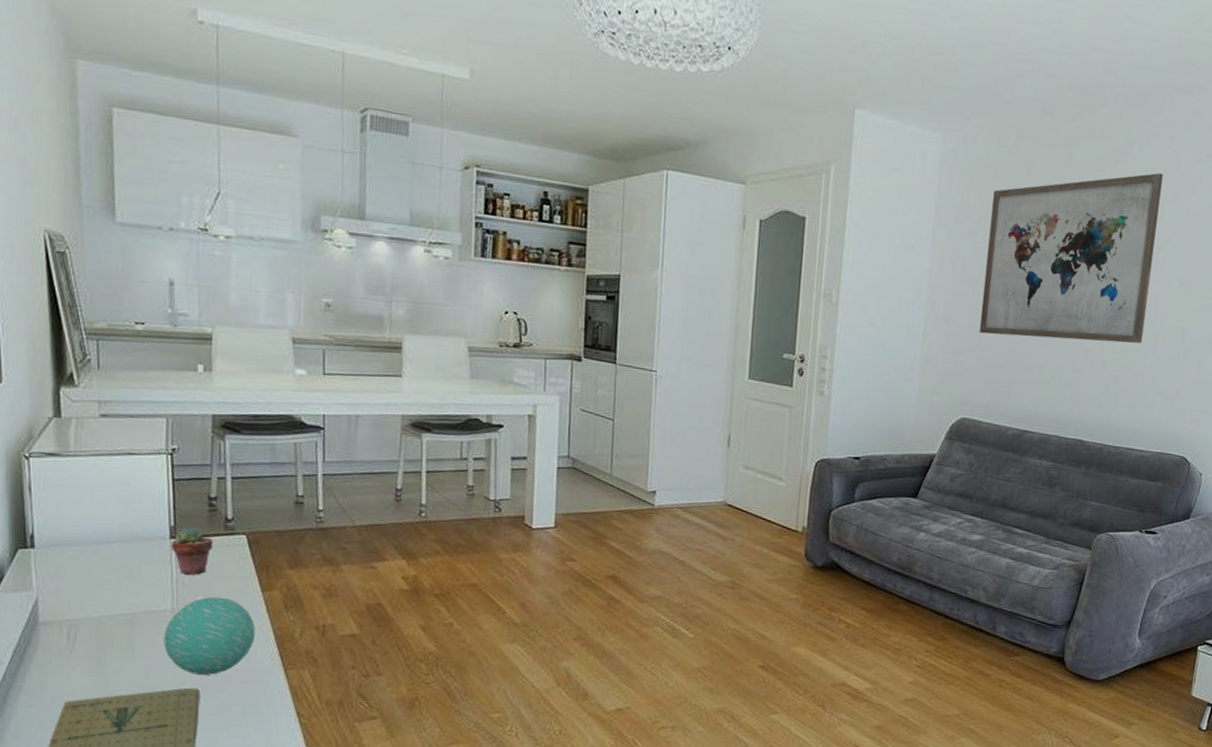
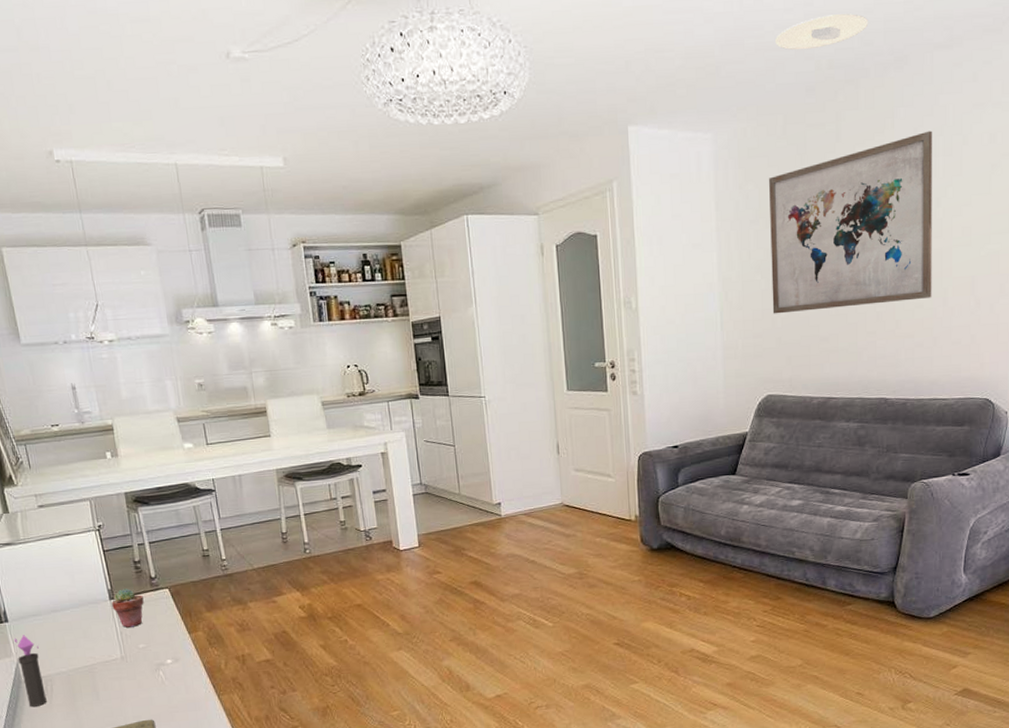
candle: none [37,566,68,656] -> present [14,635,47,707]
decorative ball: present [164,596,255,675] -> none [118,642,190,708]
recessed light: none [1019,36,1115,68] -> present [776,14,869,51]

